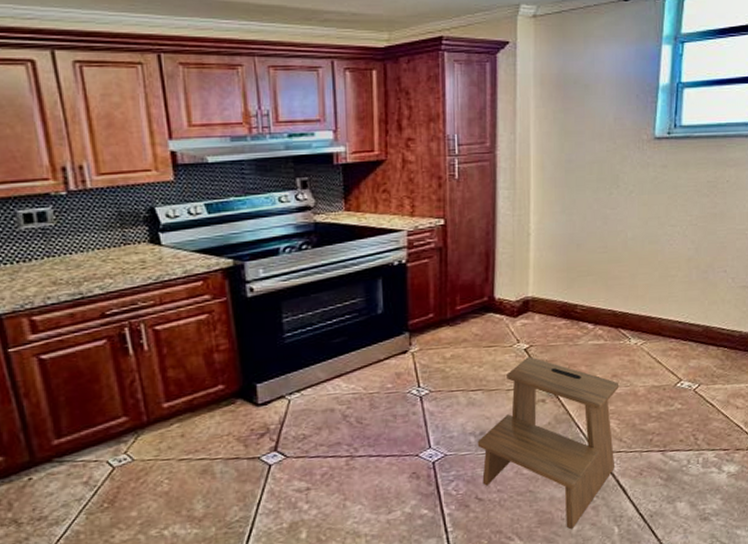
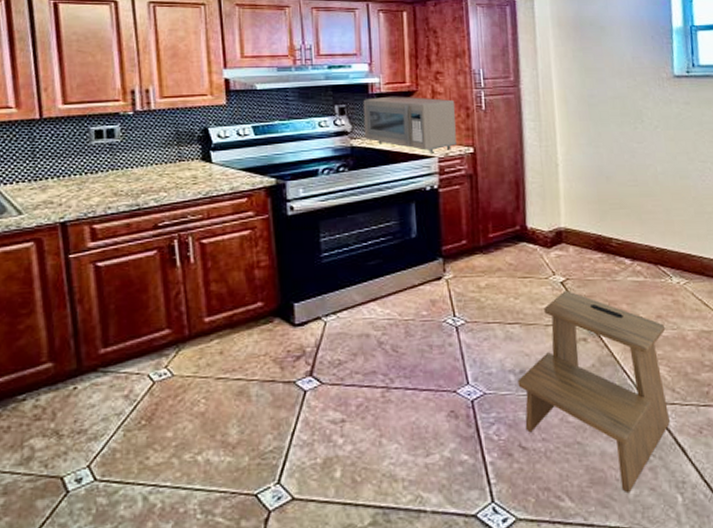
microwave: none [327,166,427,227] -> present [363,96,457,153]

